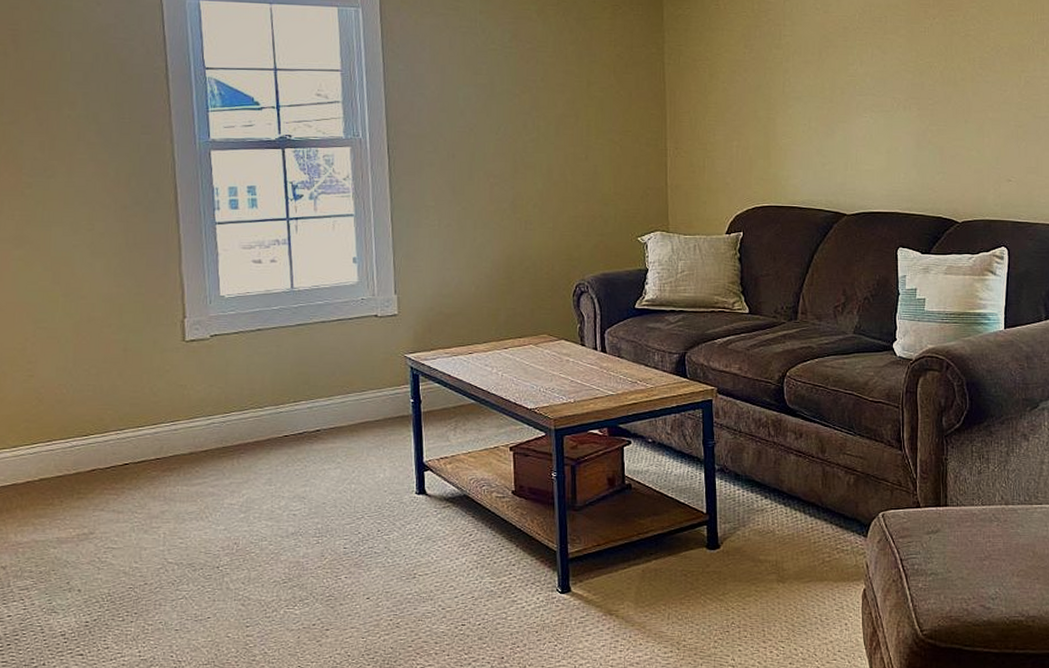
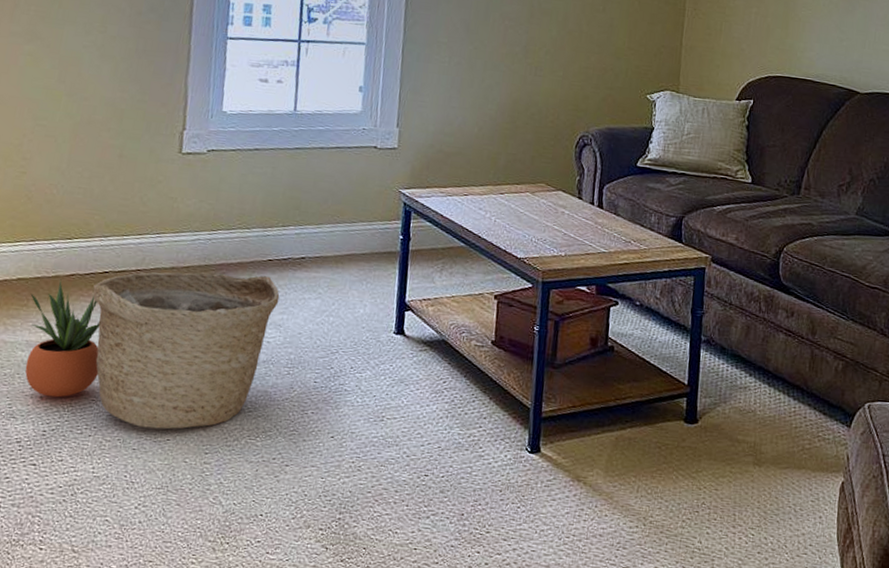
potted plant: none [54,475,132,589] -> present [25,279,101,398]
basket: none [115,452,300,609] -> present [93,272,280,430]

